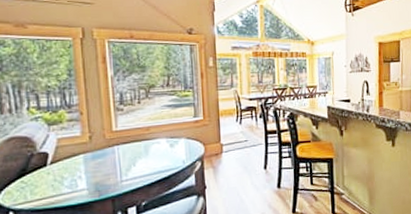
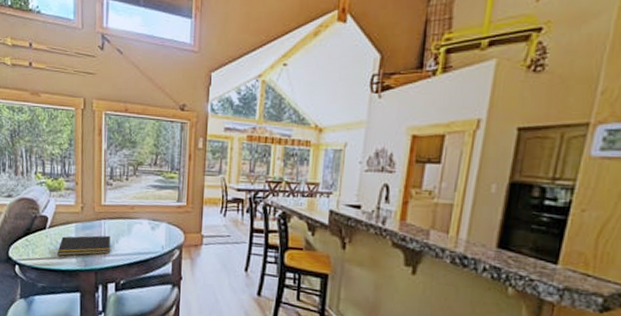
notepad: none [64,160,128,191] -> present [57,235,111,256]

